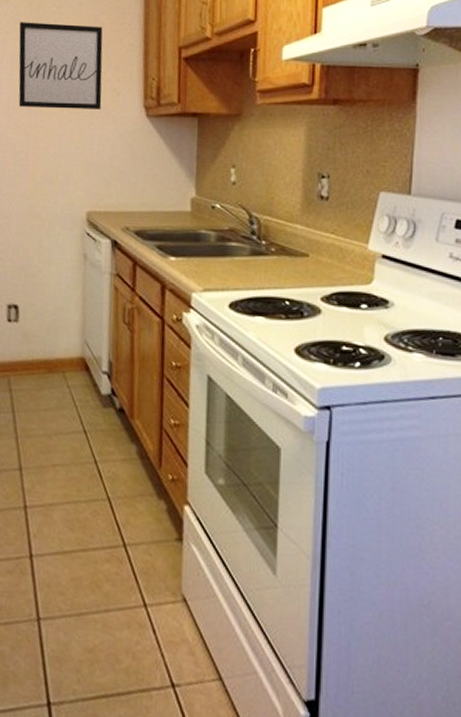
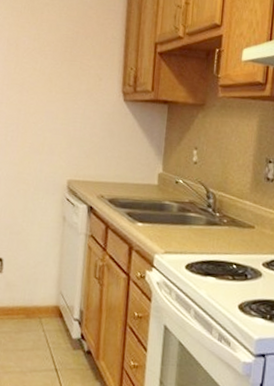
wall art: present [18,22,103,109] -> none [12,10,90,92]

